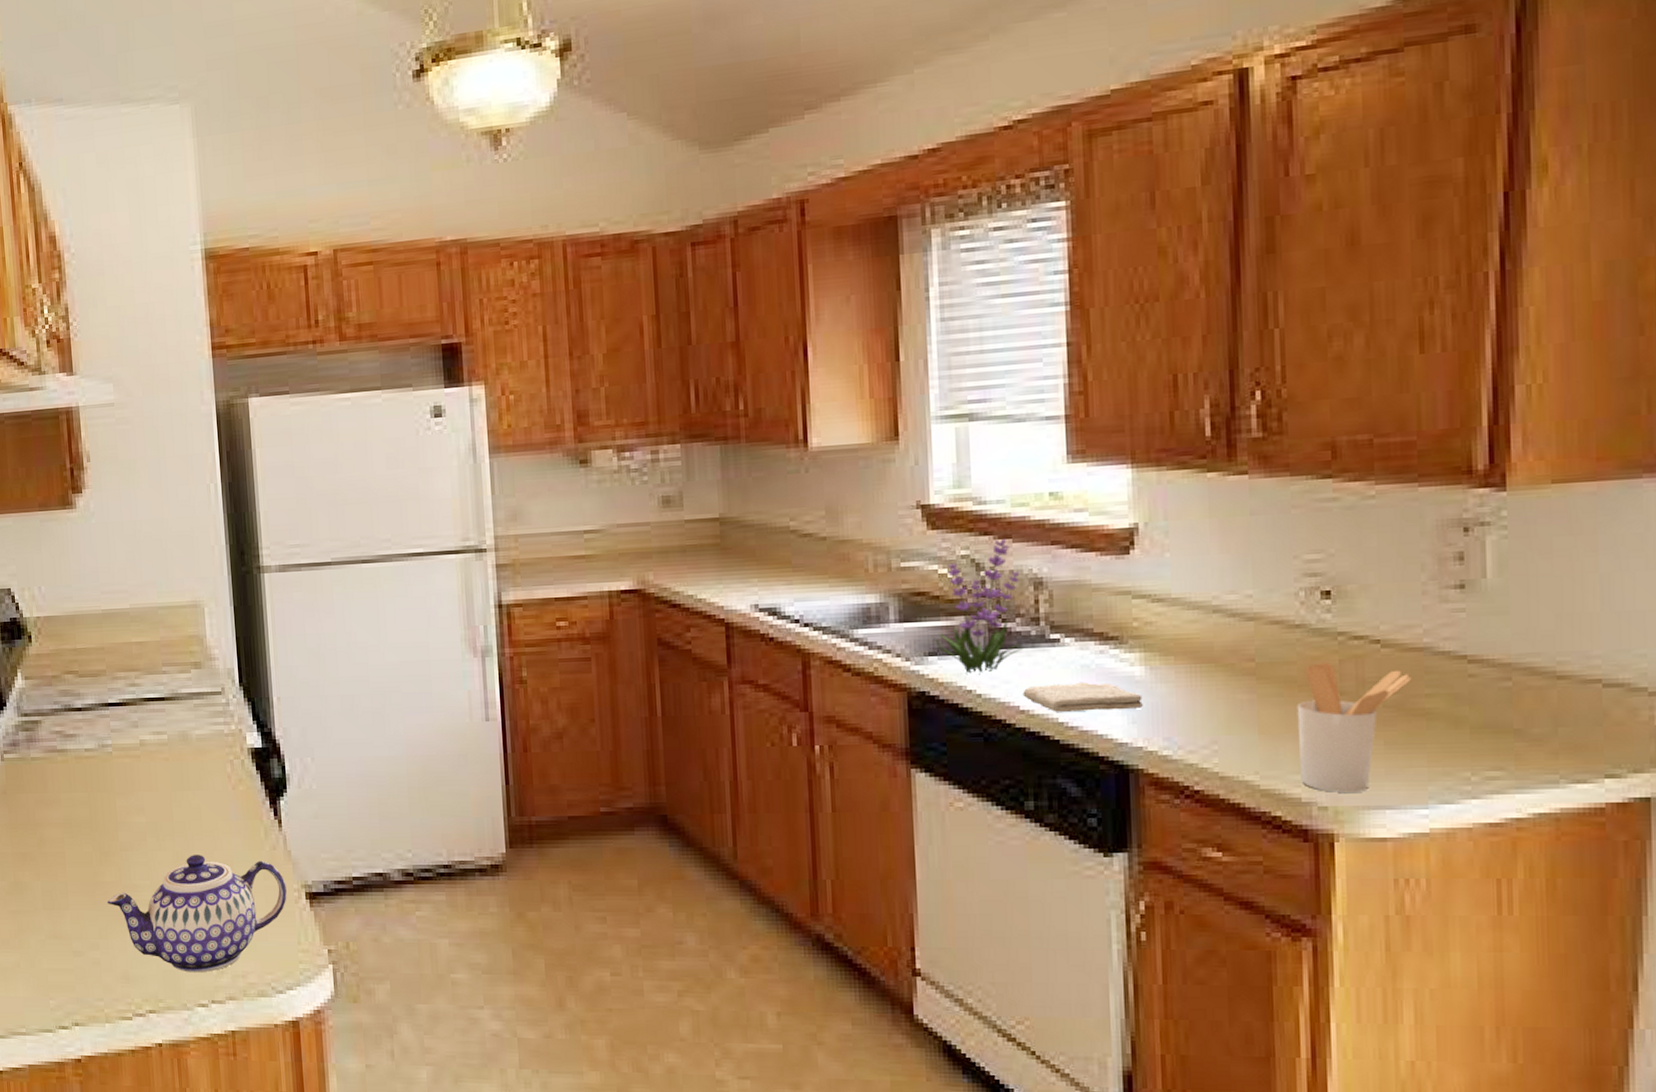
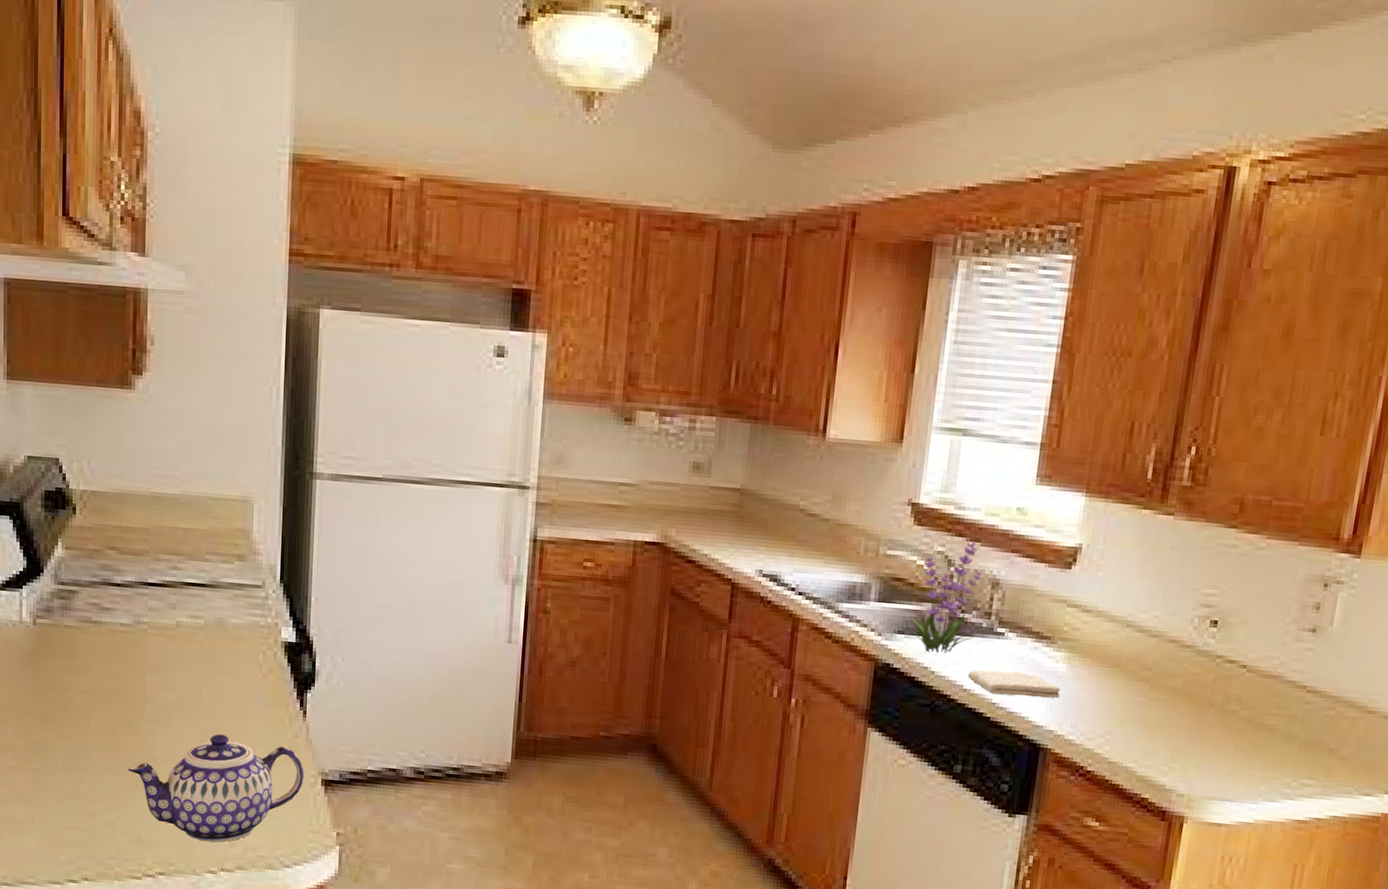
utensil holder: present [1296,661,1412,792] -> none [1168,677,1264,786]

